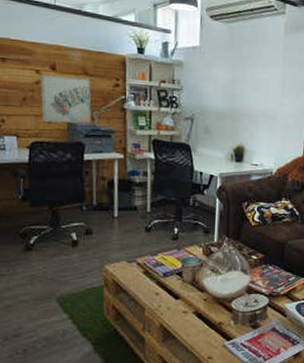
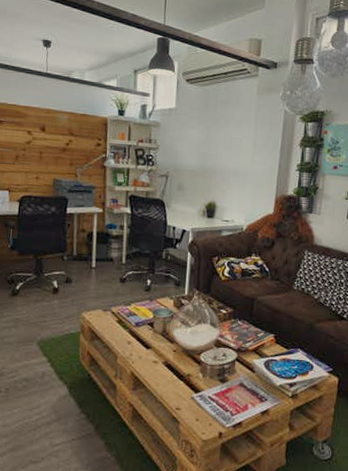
wall art: present [40,75,91,123] -> none [31,135,75,180]

